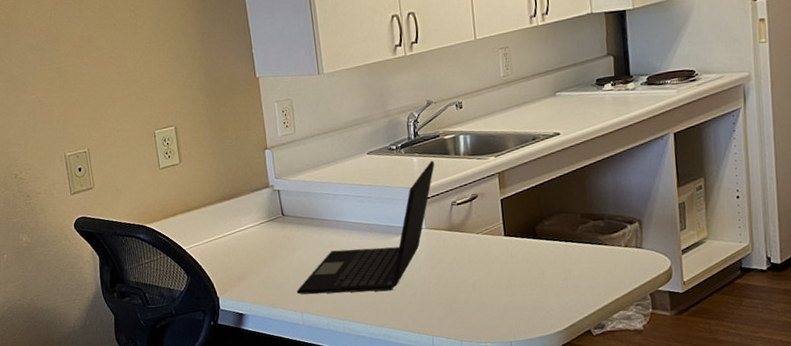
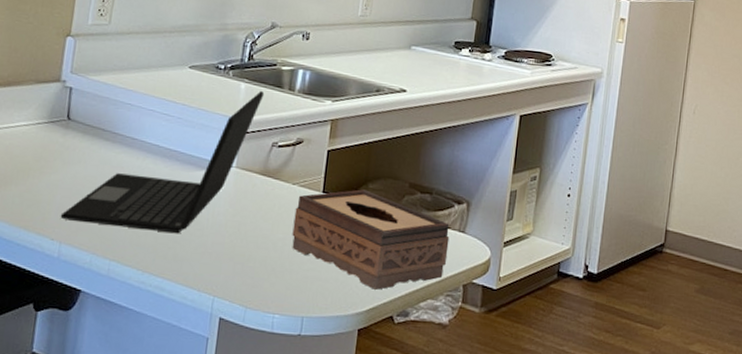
tissue box: none [484,227,630,310] -> present [292,189,450,290]

